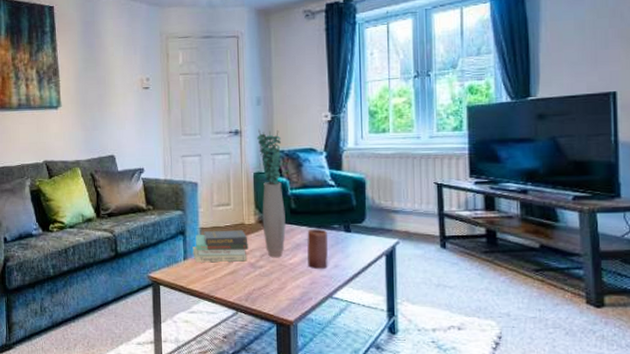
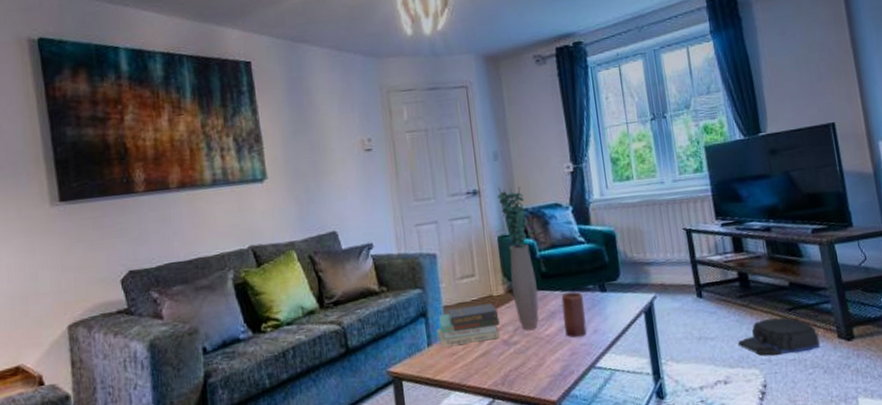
robot vacuum: none [478,276,565,312] -> present [738,317,820,356]

